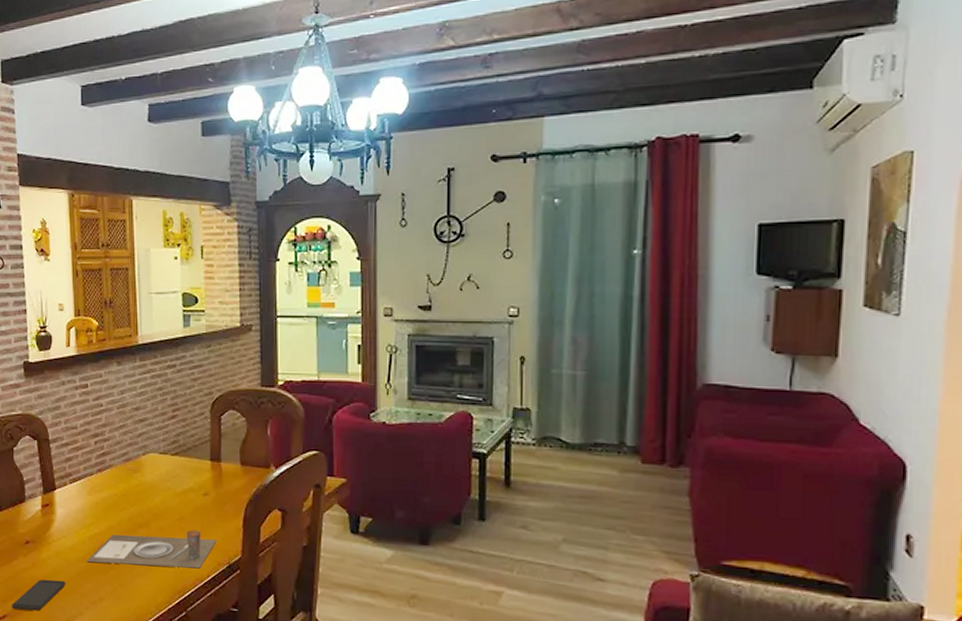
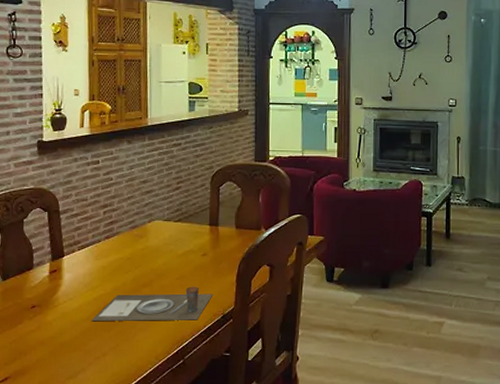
mobile phone: present [11,579,66,611] -> none [14,340,71,371]

